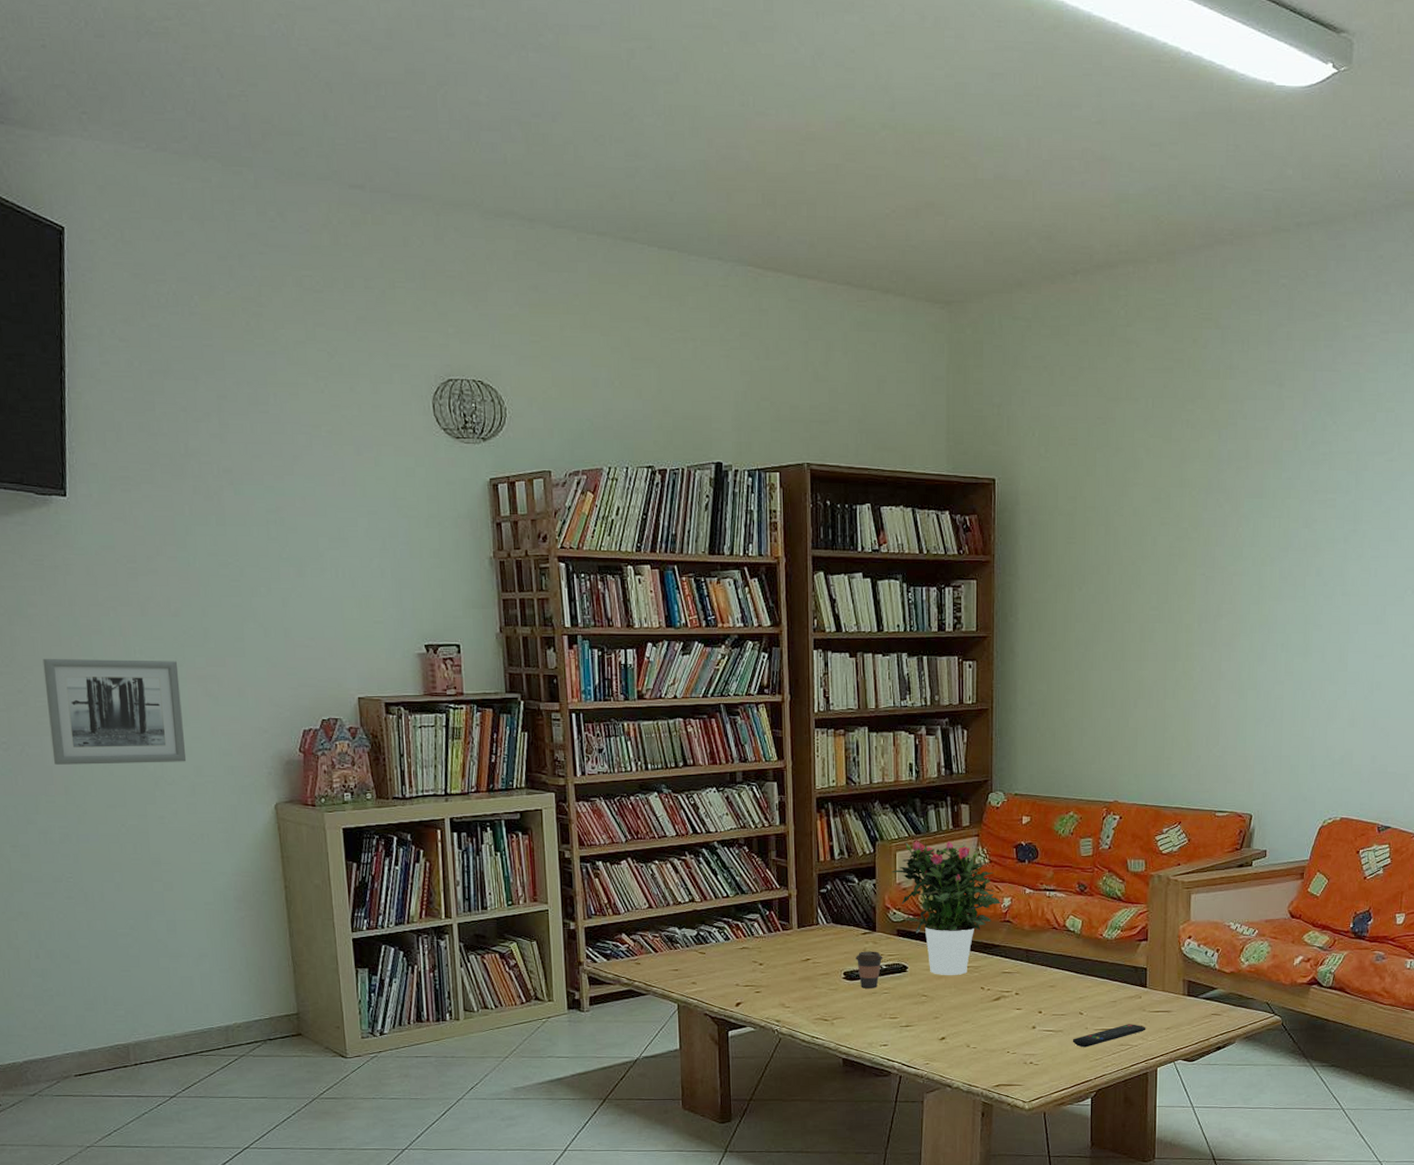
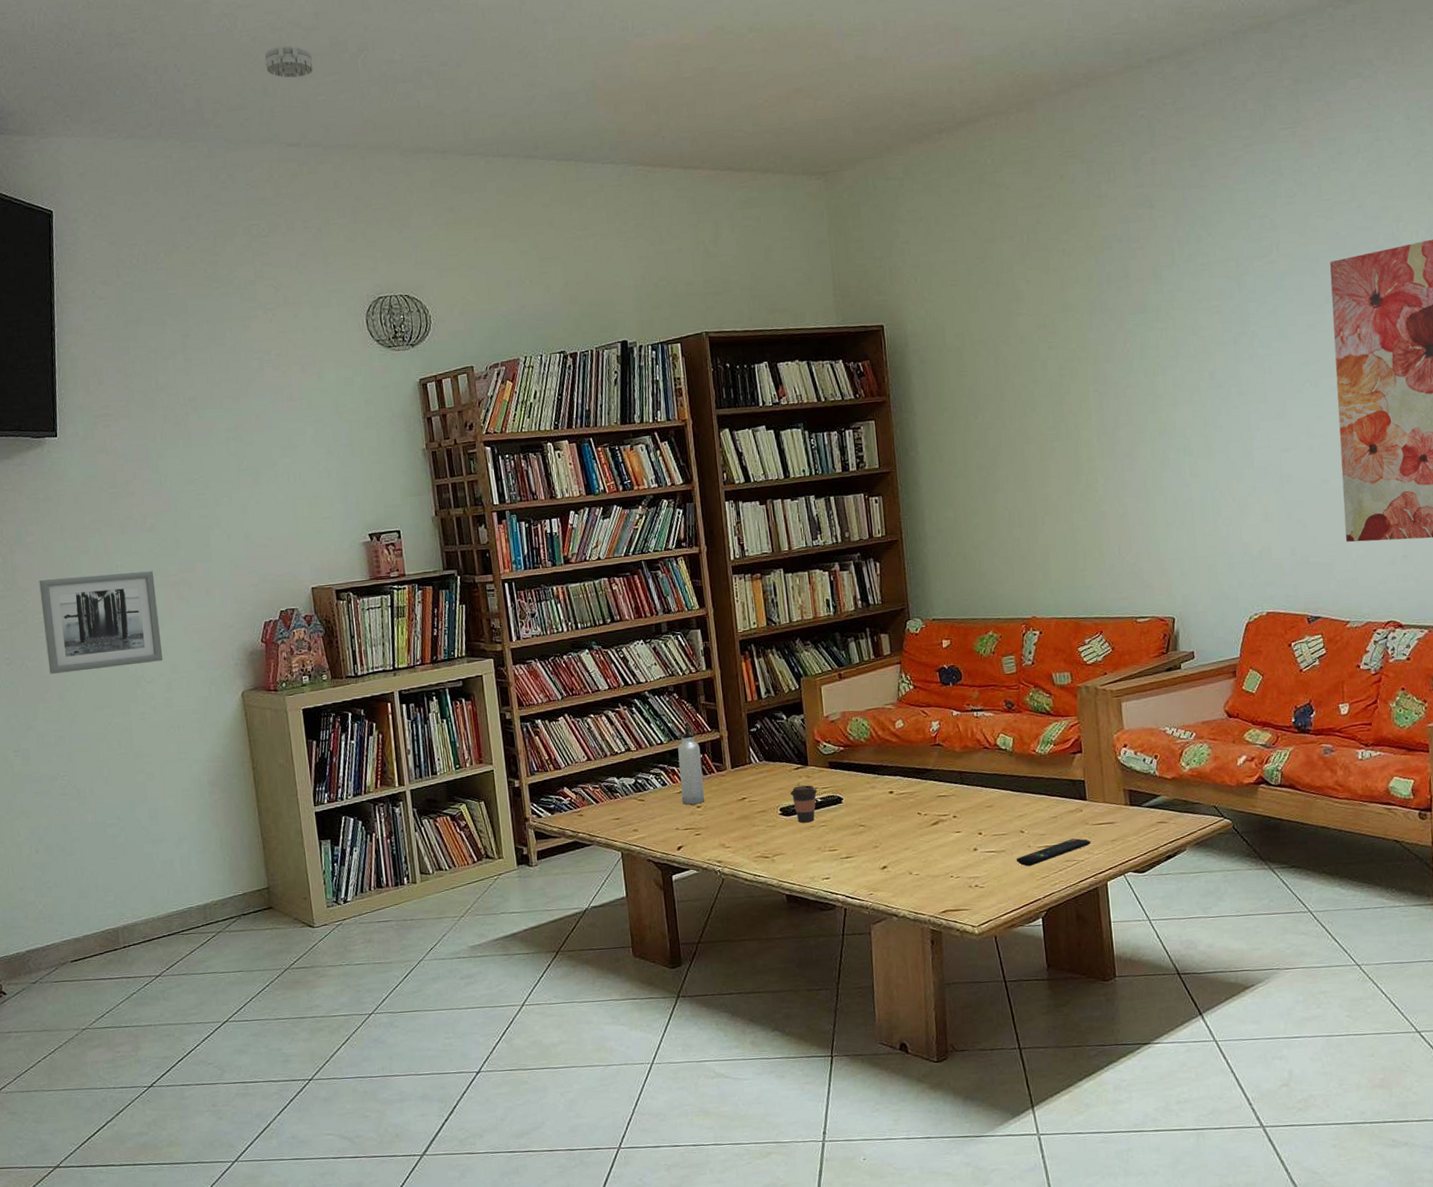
smoke detector: none [326,64,384,106] -> present [264,45,314,78]
water bottle: none [744,881,768,962] -> present [678,726,705,805]
potted flower: present [892,840,1000,975] -> none [818,670,929,804]

